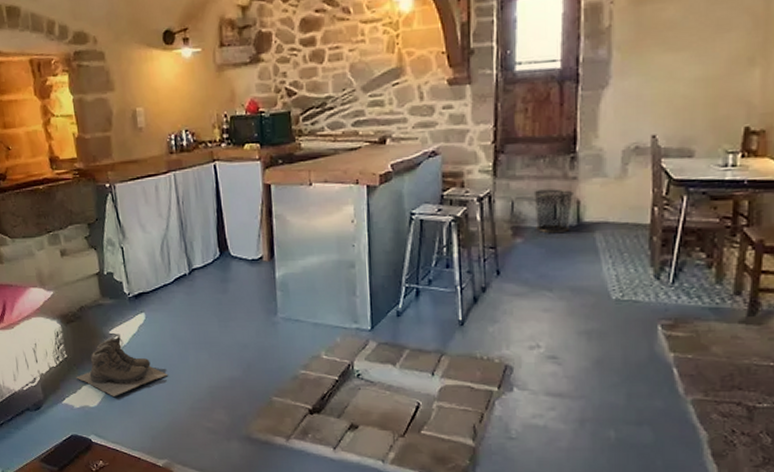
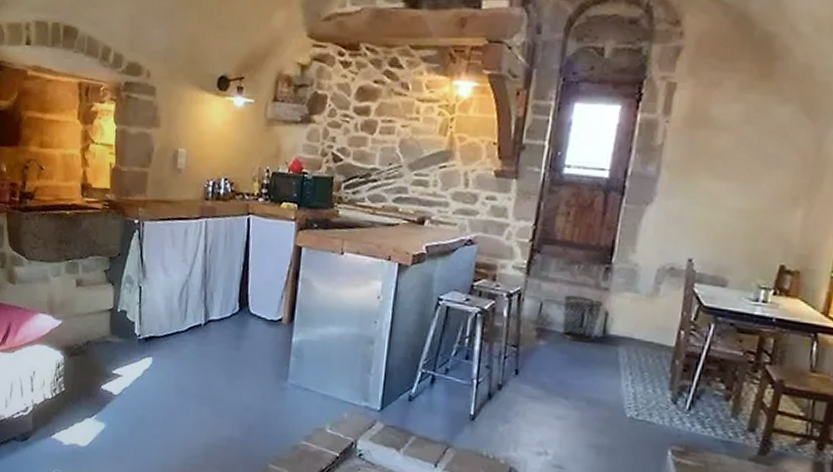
boots: present [76,335,167,396] -> none [70,376,165,439]

